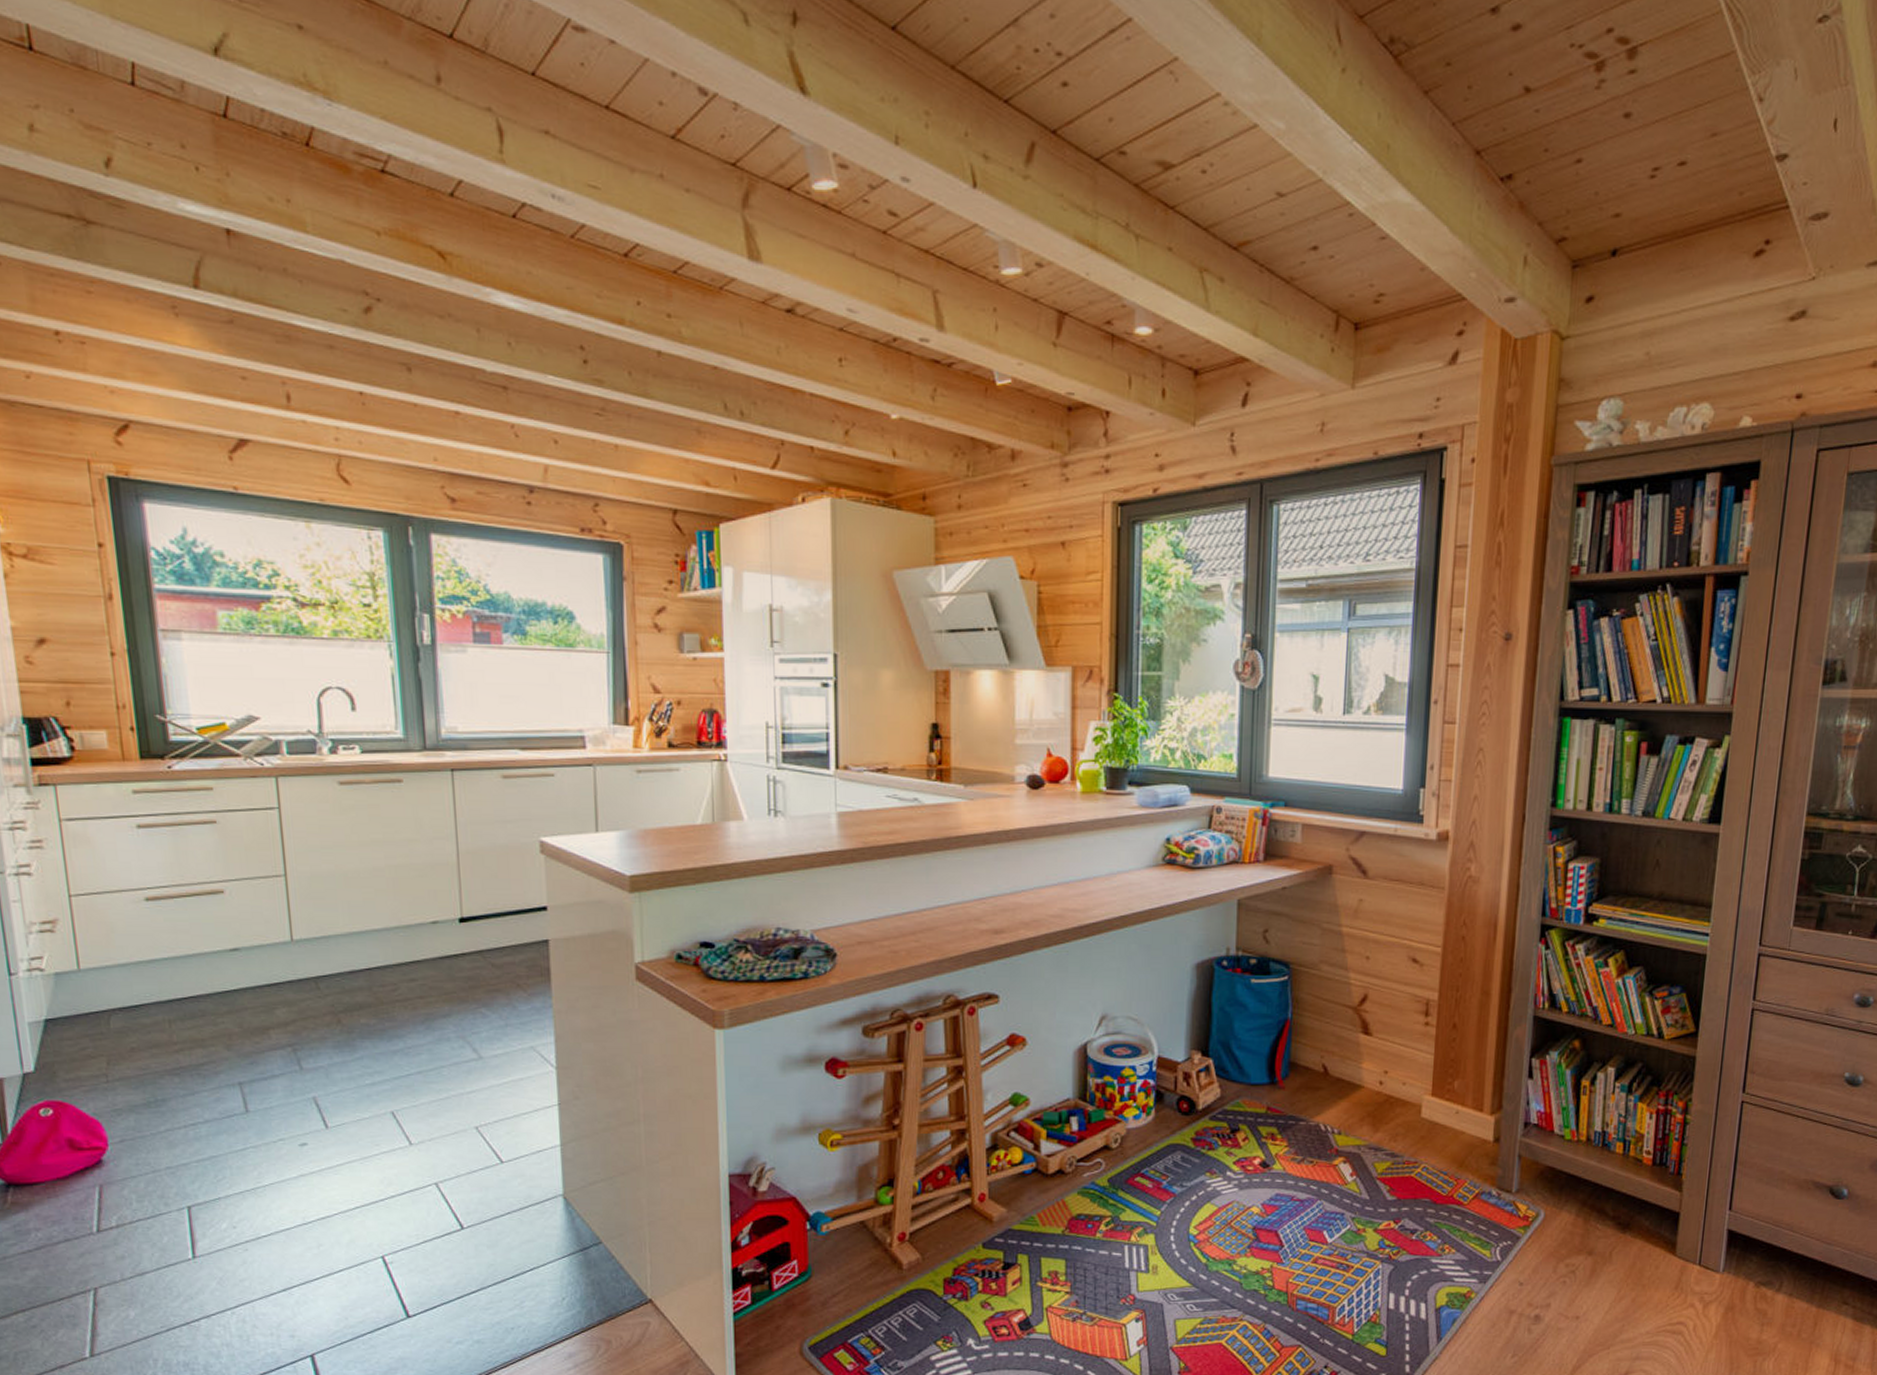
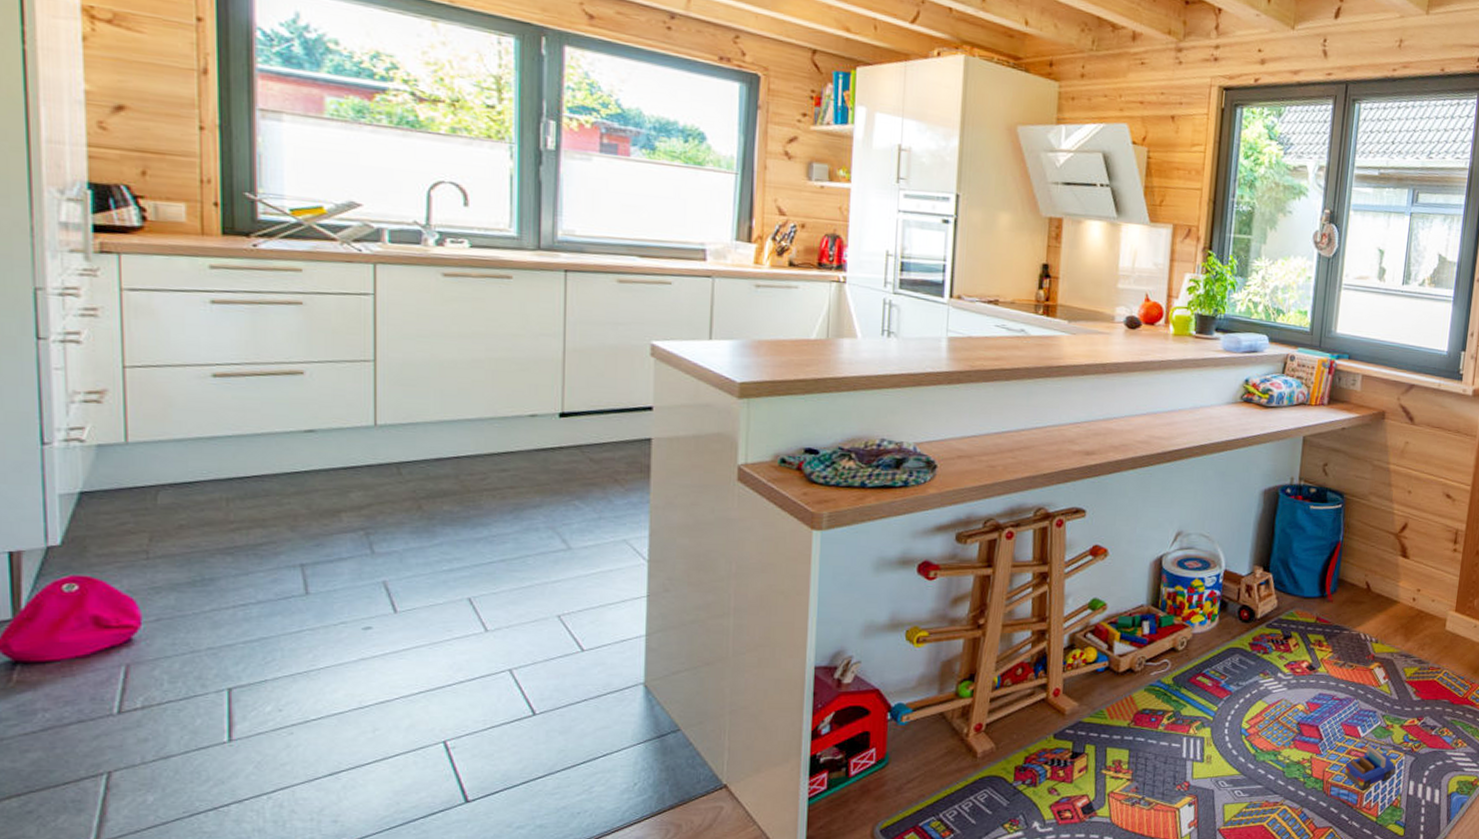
toy car: none [1311,1252,1373,1305] -> present [1344,745,1397,791]

